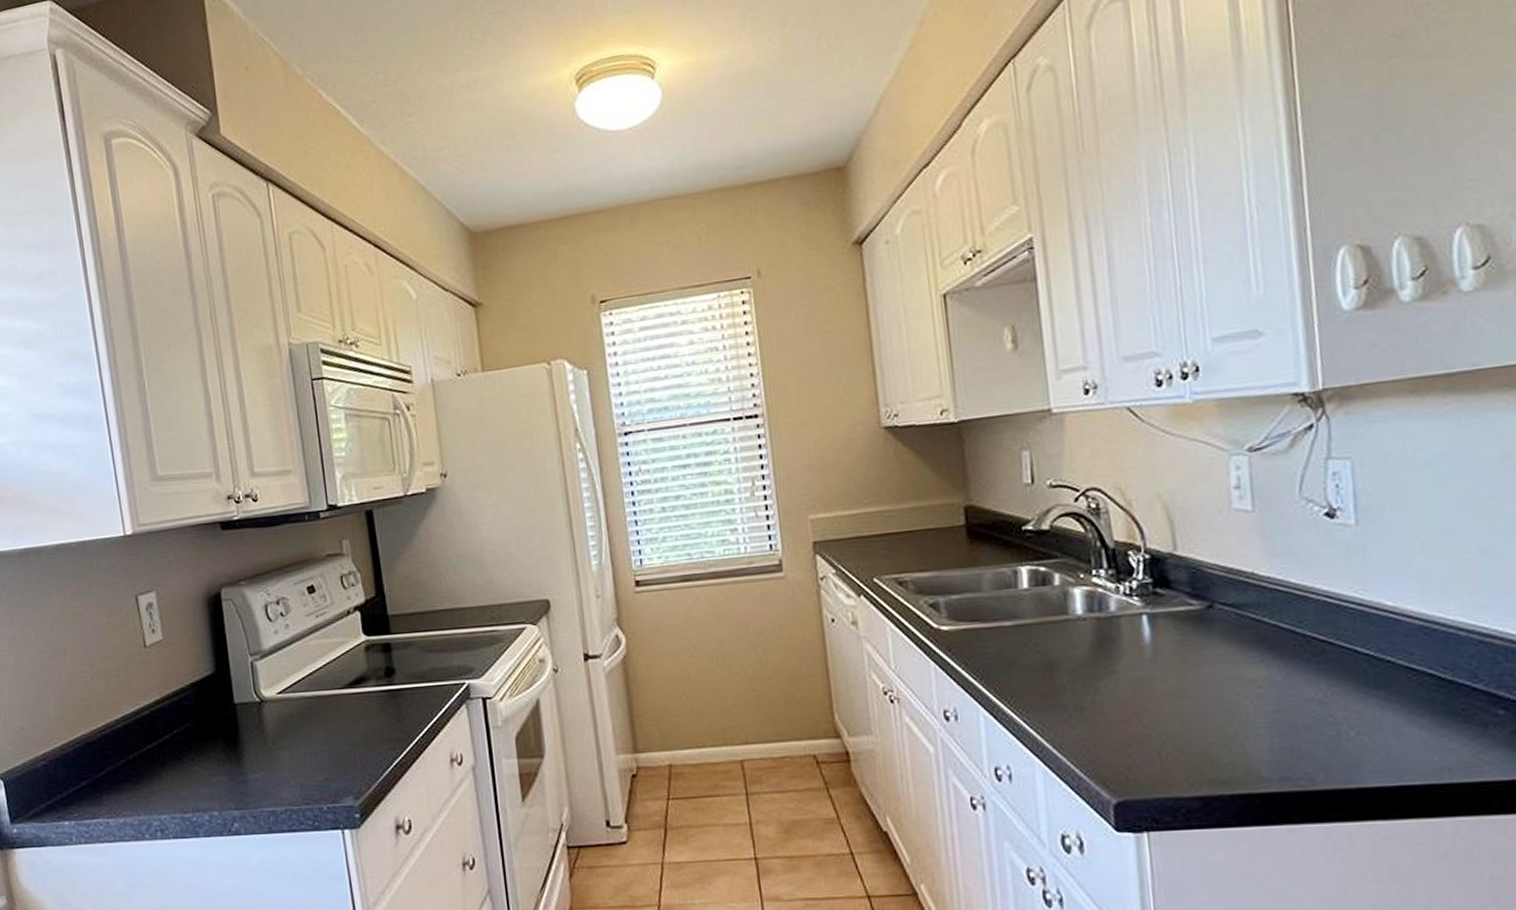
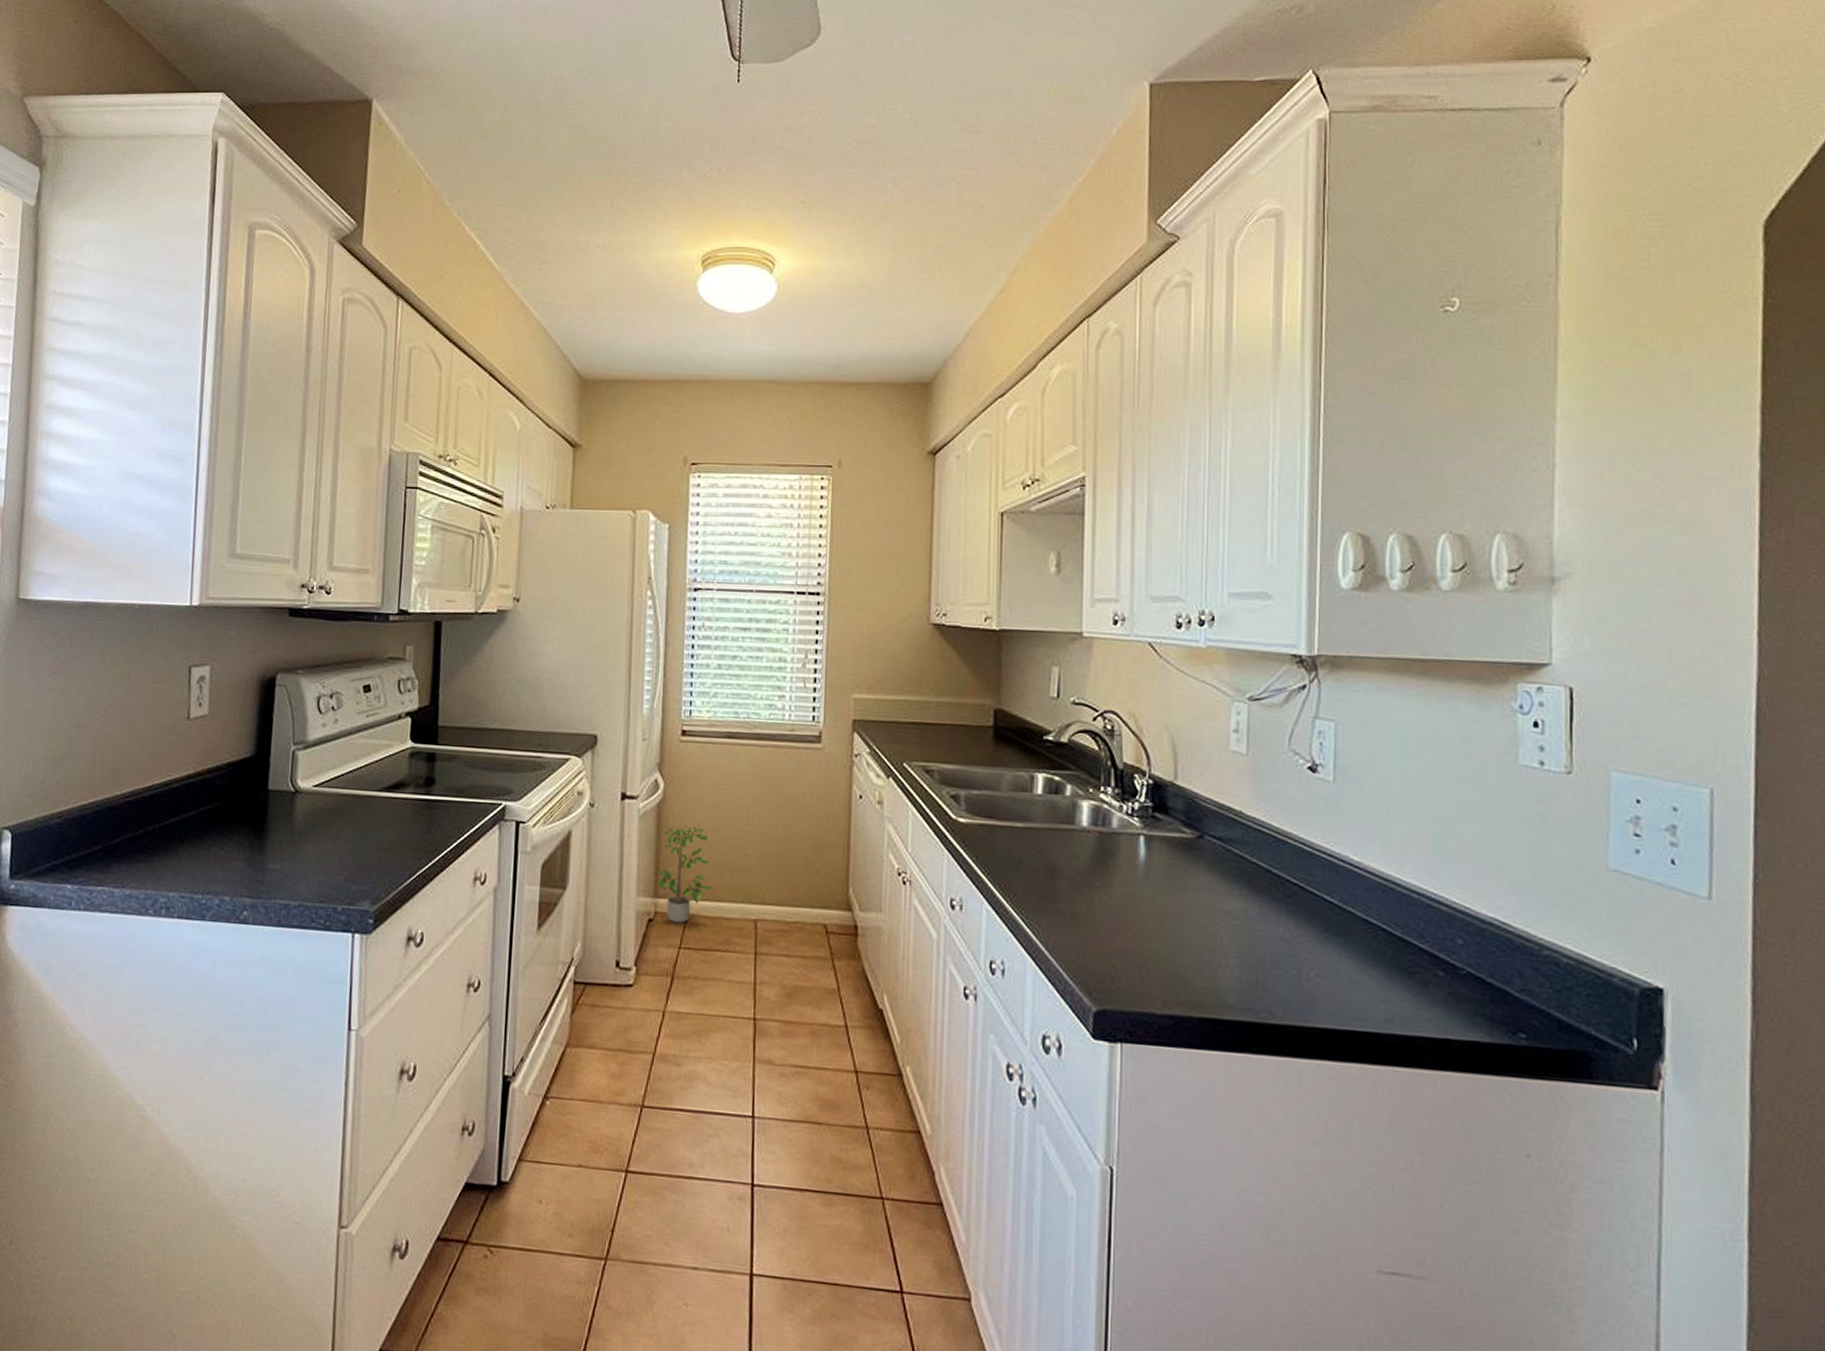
potted plant: none [633,675,695,775] -> present [658,824,715,924]

